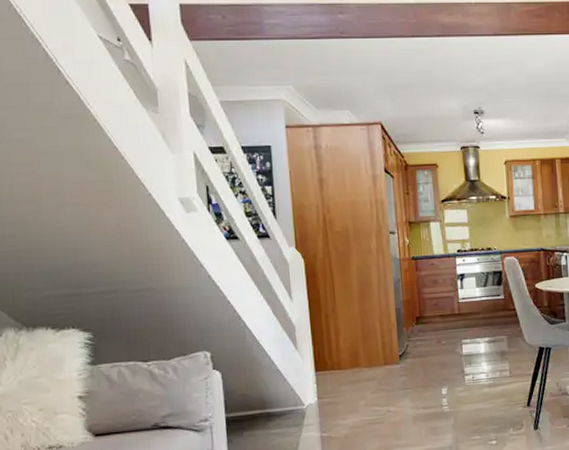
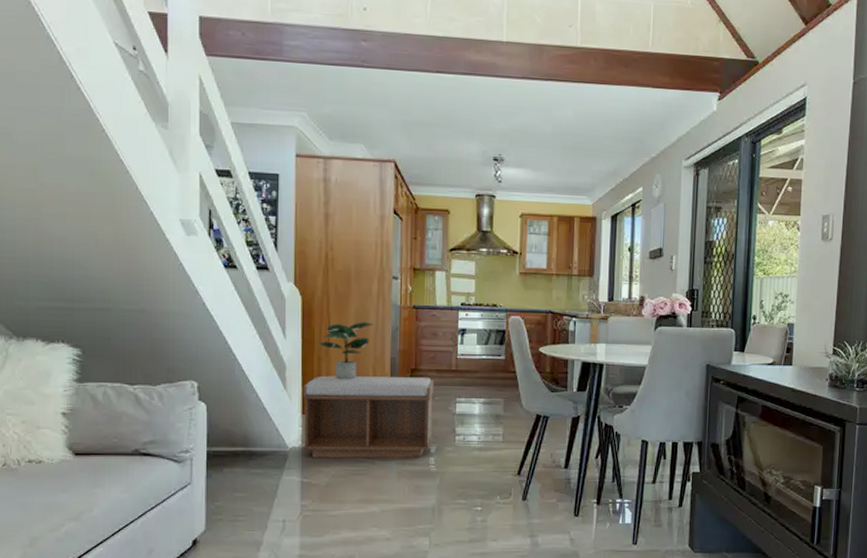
bench: none [313,324,444,412] -> present [302,375,434,458]
potted plant: none [323,277,376,335] -> present [317,322,374,380]

